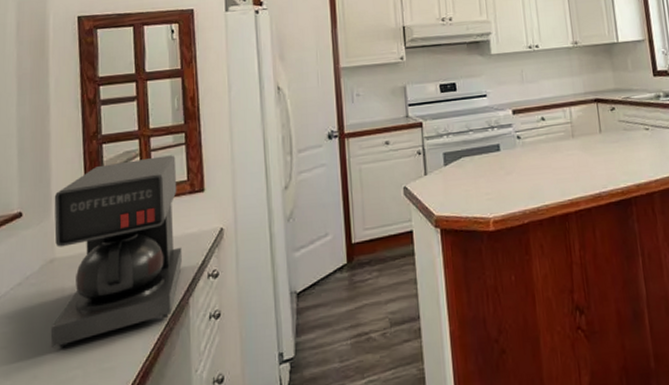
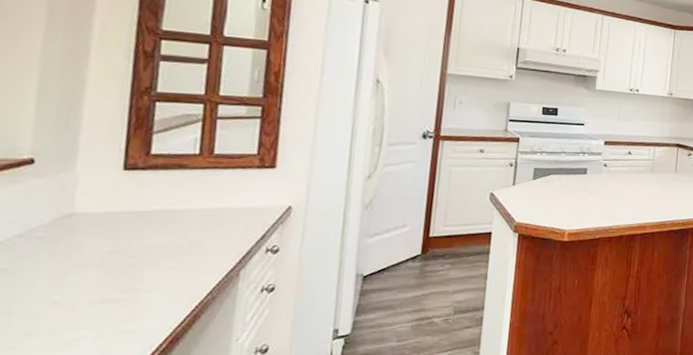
coffee maker: present [51,155,182,348] -> none [55,123,247,306]

